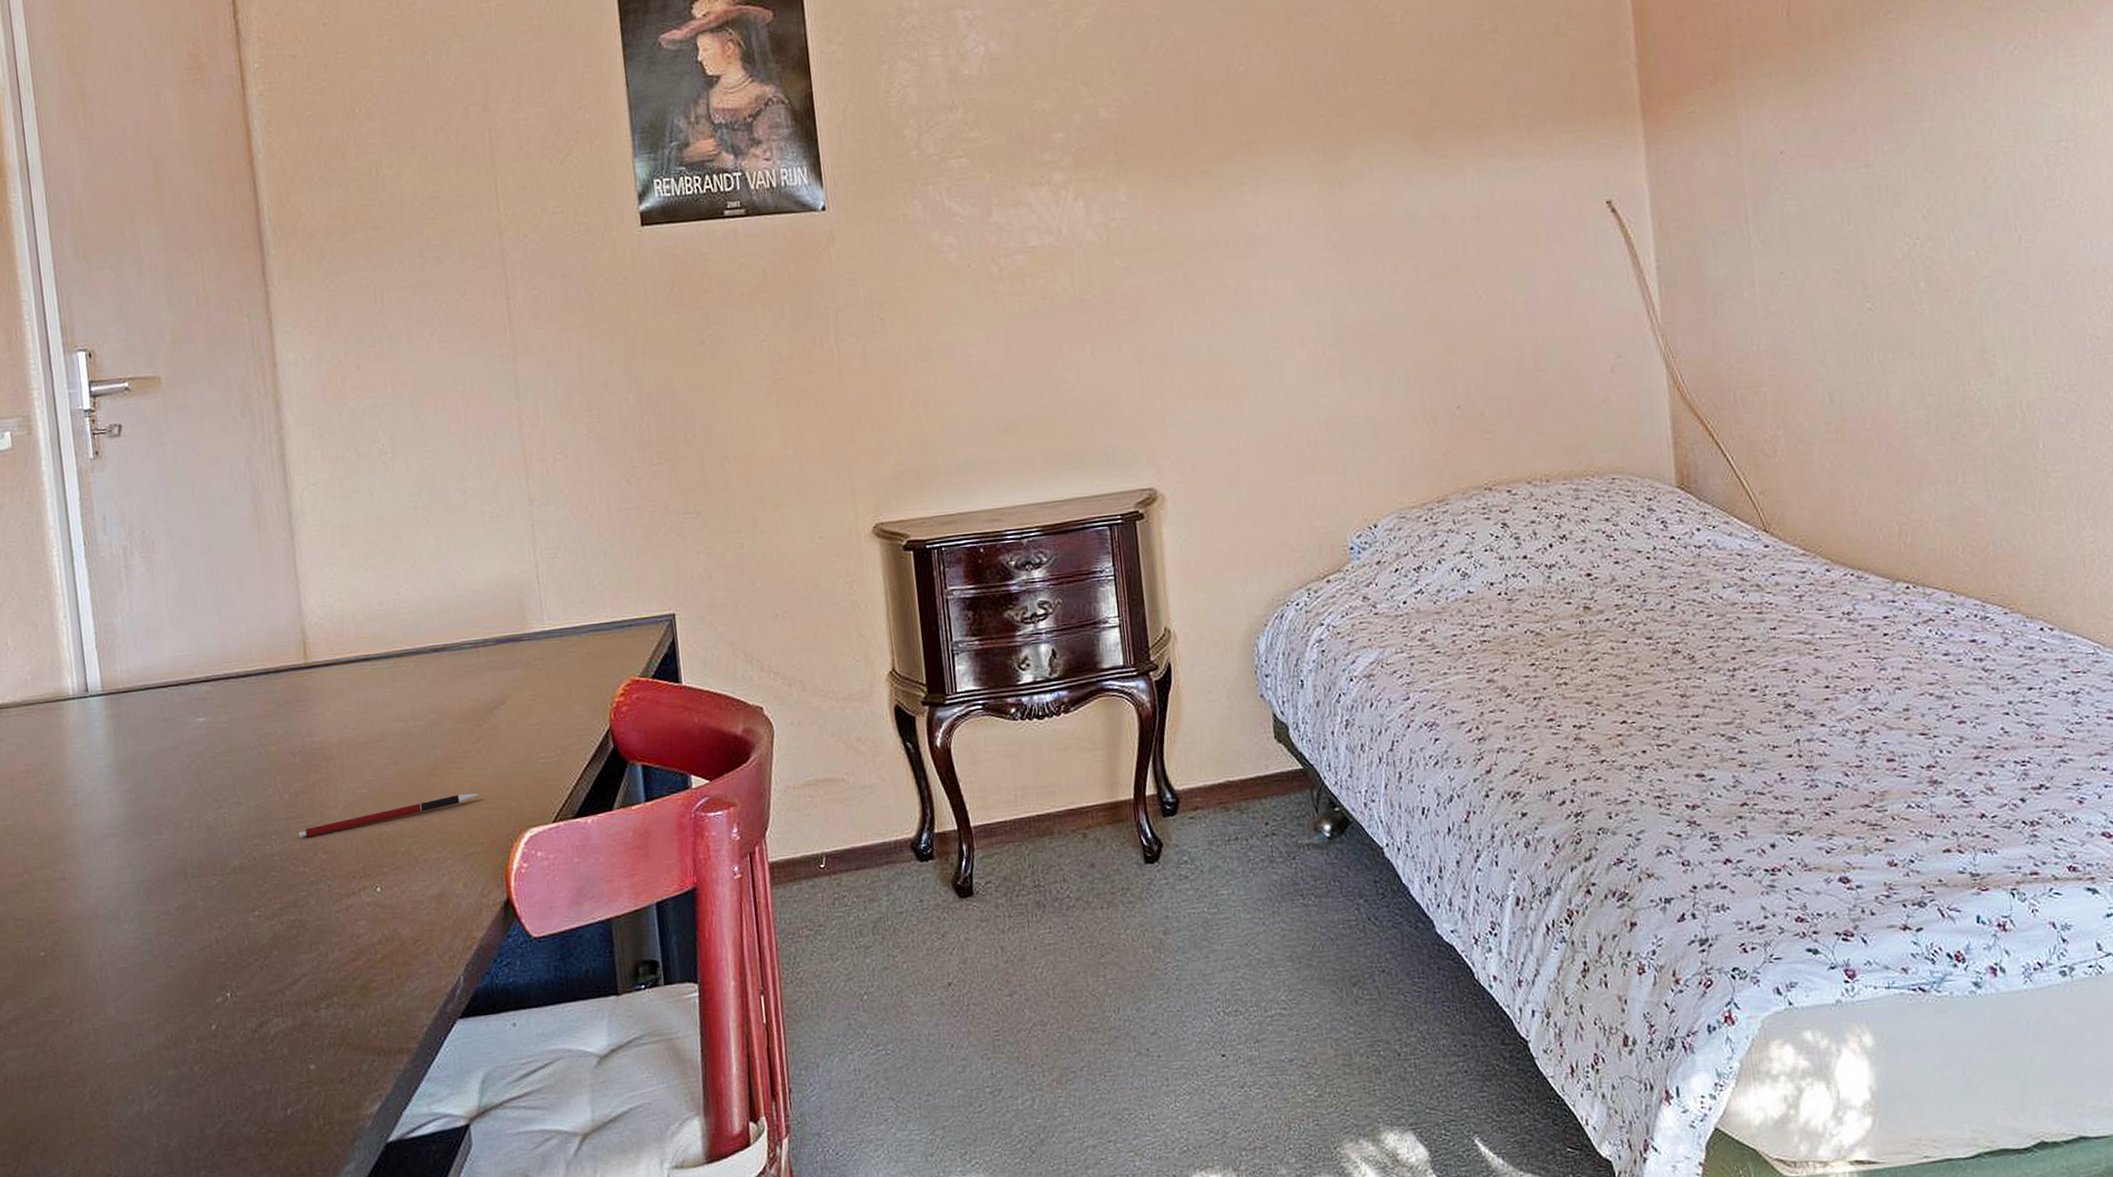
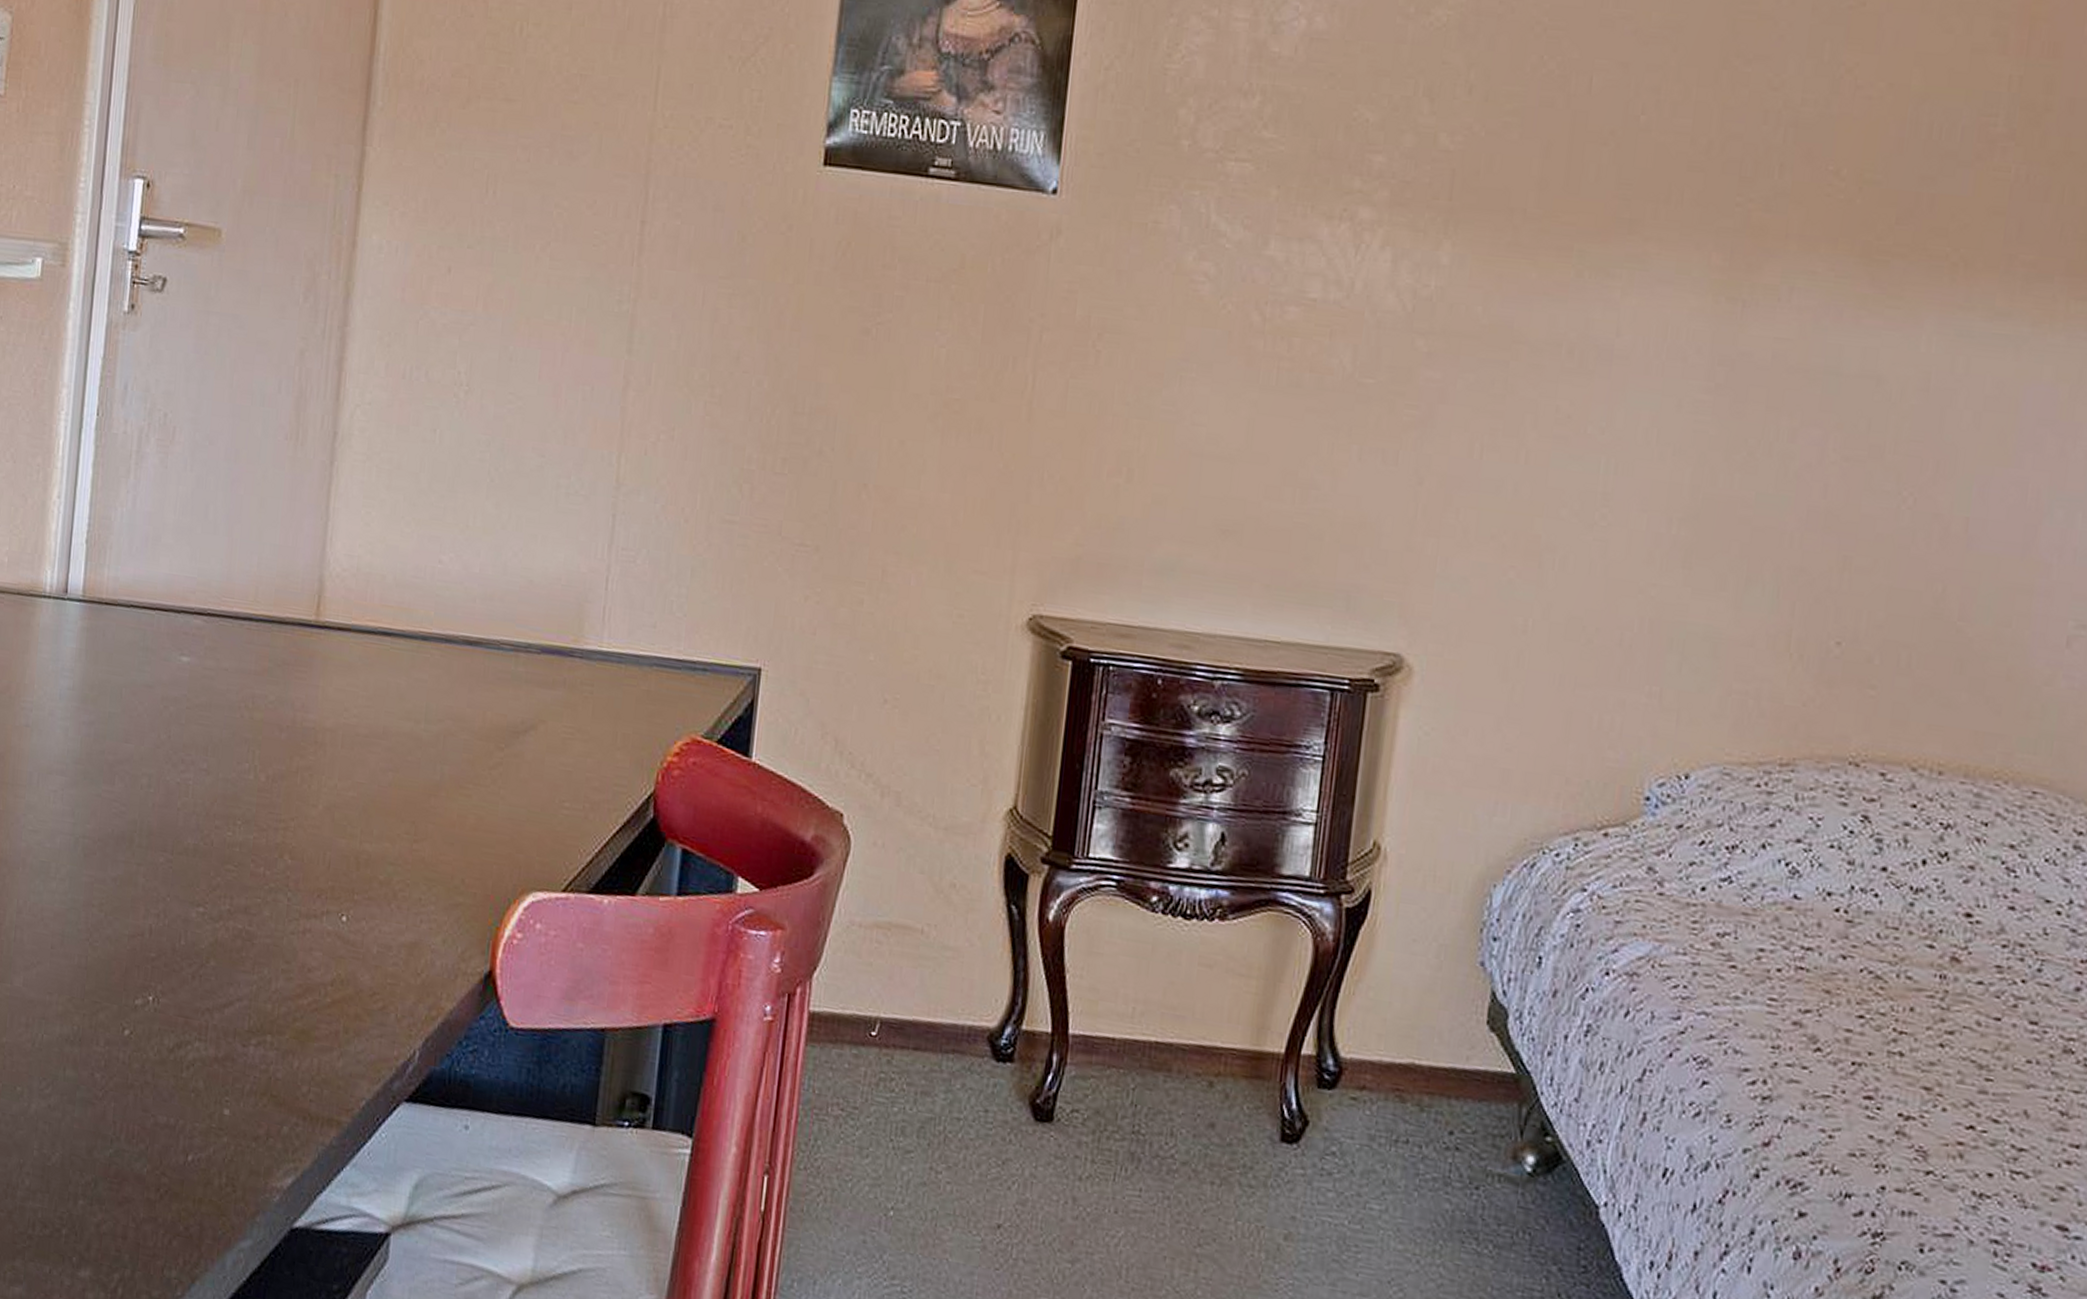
pen: present [299,793,478,838] -> none [267,822,482,839]

